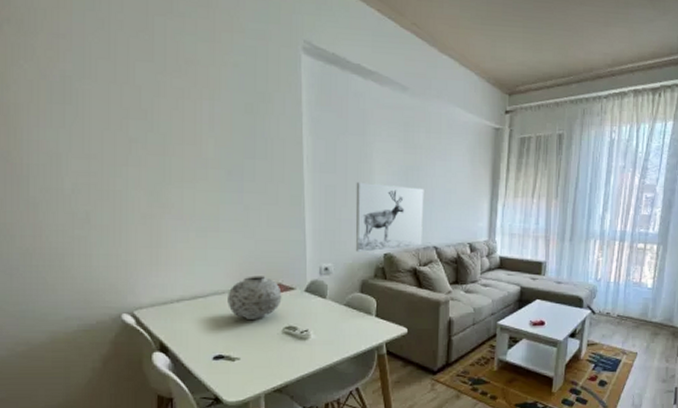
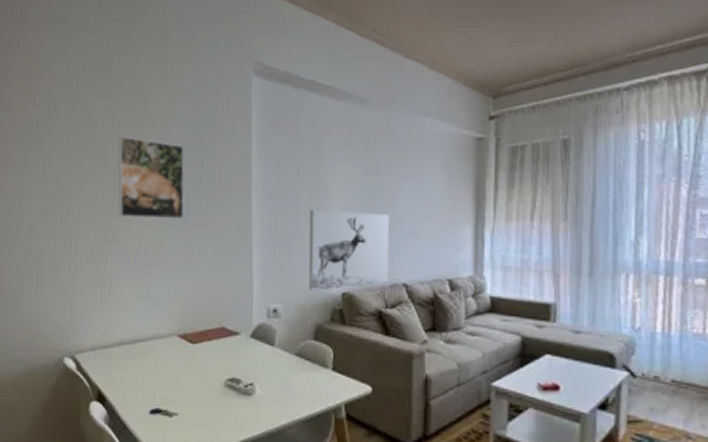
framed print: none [166,101,238,187] -> present [118,136,185,220]
vase: present [228,276,282,319] -> none [167,318,225,369]

